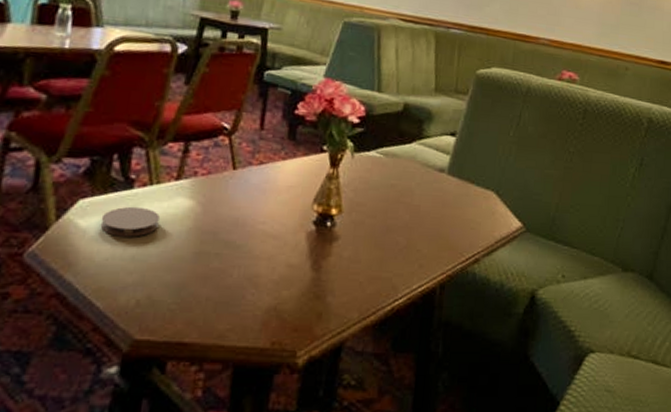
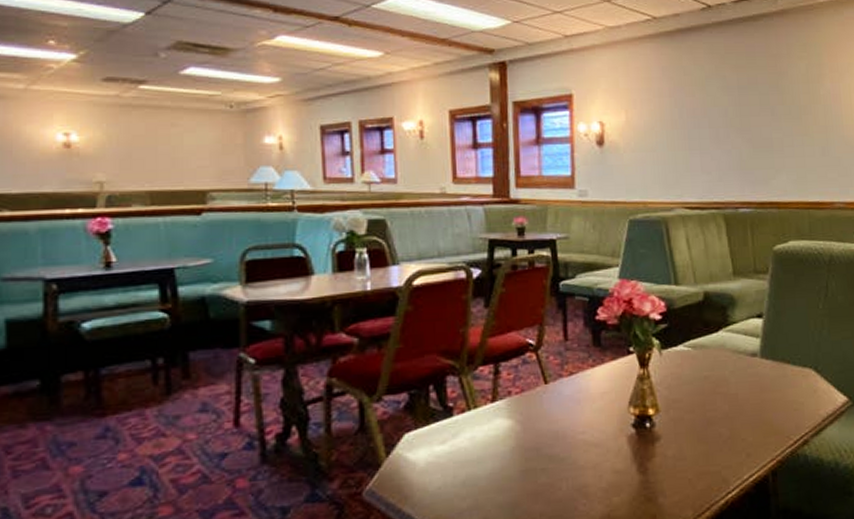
coaster: present [100,206,160,237] -> none [428,433,482,465]

